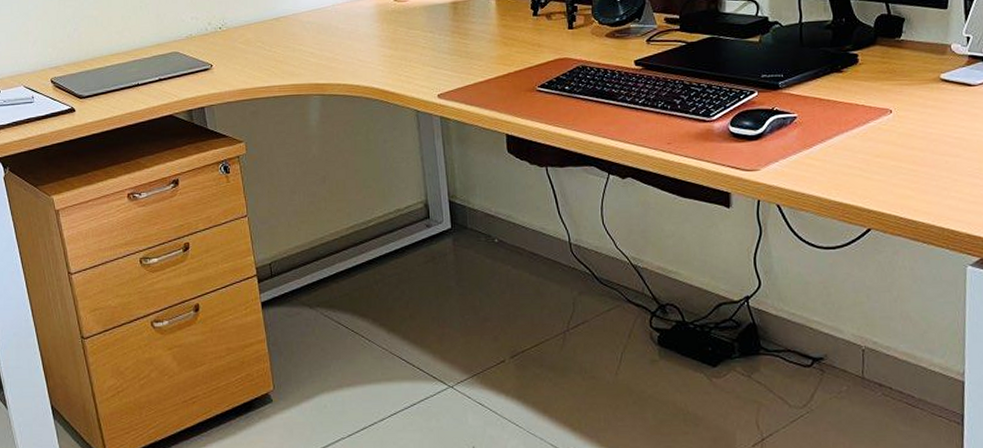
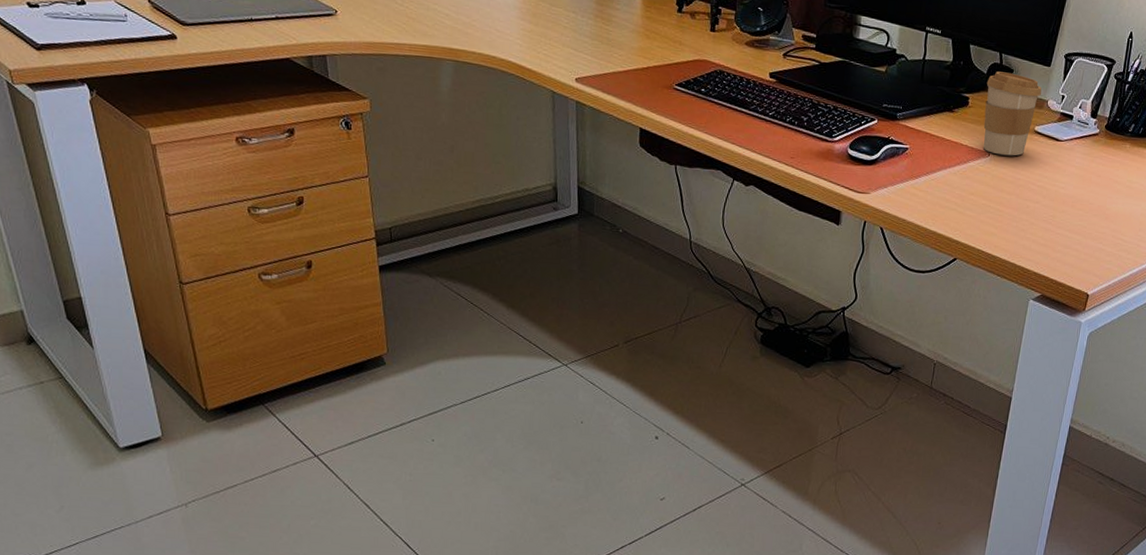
coffee cup: none [875,22,941,110] -> present [983,71,1042,156]

